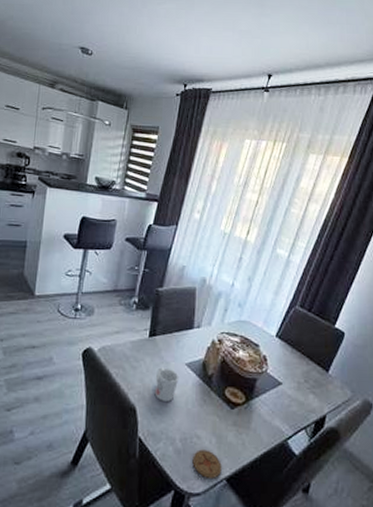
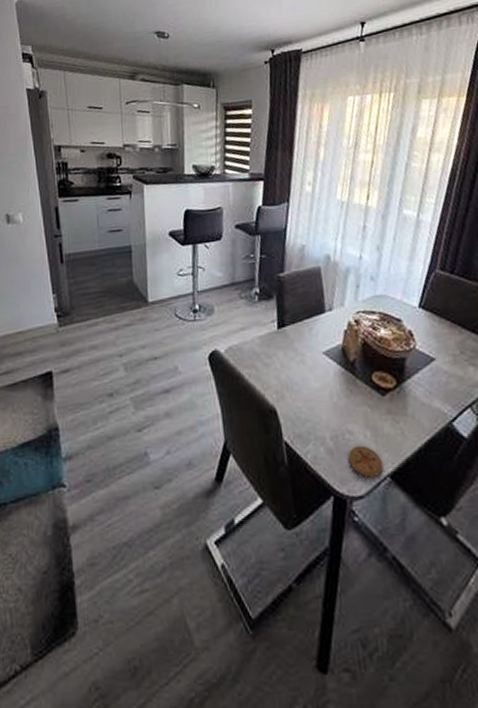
mug: present [154,367,179,402] -> none [292,360,319,398]

